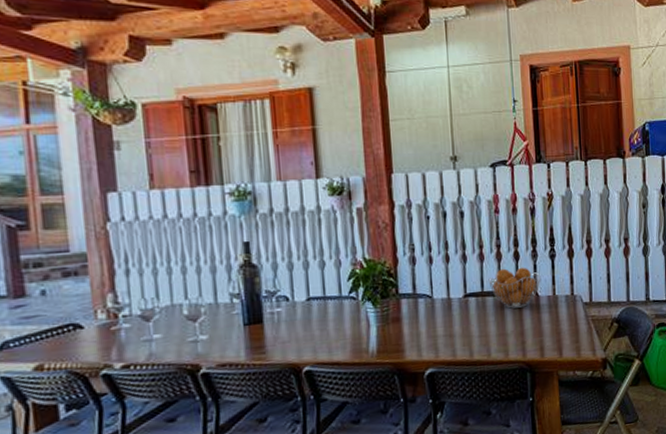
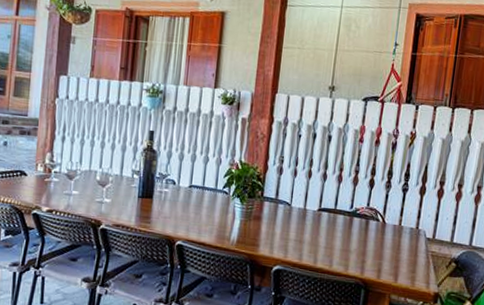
fruit basket: present [488,267,540,309] -> none [342,192,390,231]

